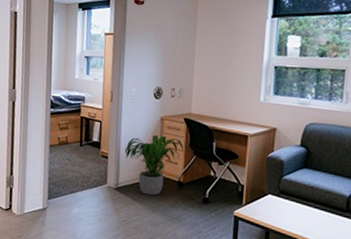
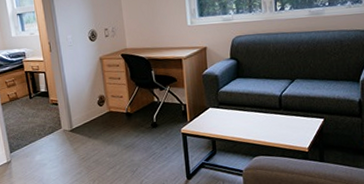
potted plant: present [125,134,183,196] -> none [72,74,125,131]

